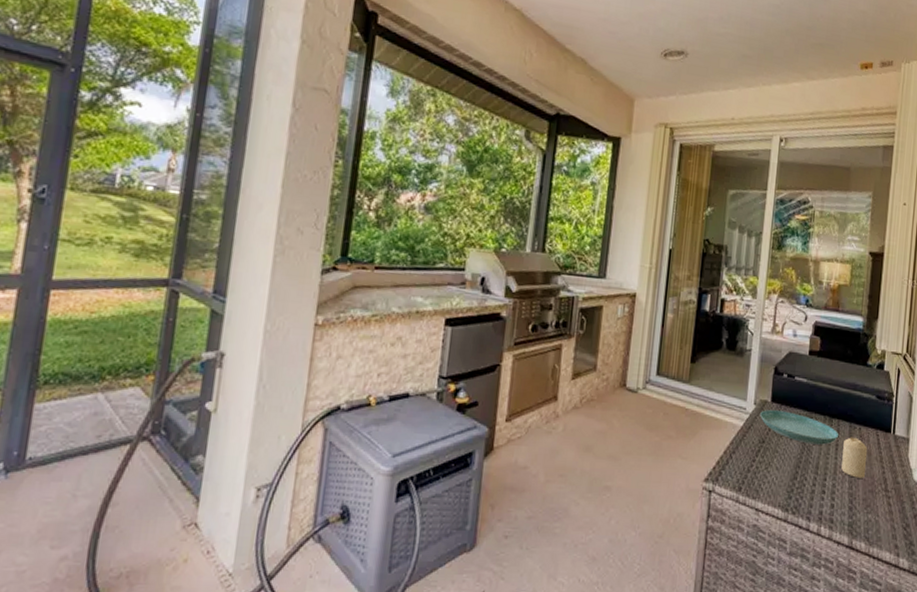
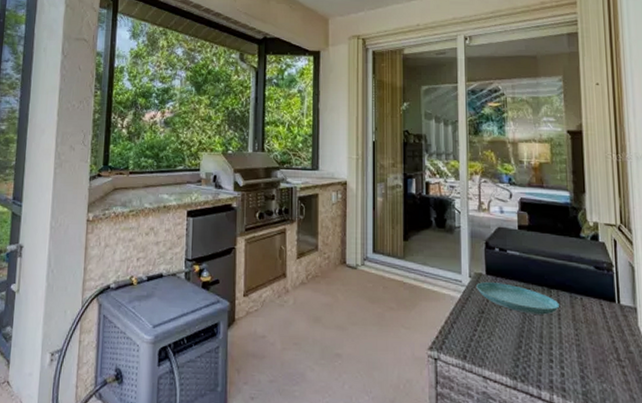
candle: present [841,437,868,478] -> none [566,307,594,347]

